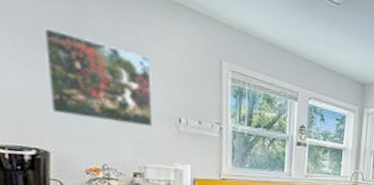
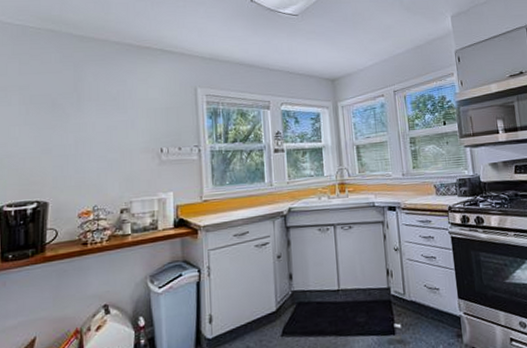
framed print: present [44,27,154,128] -> none [50,93,138,166]

